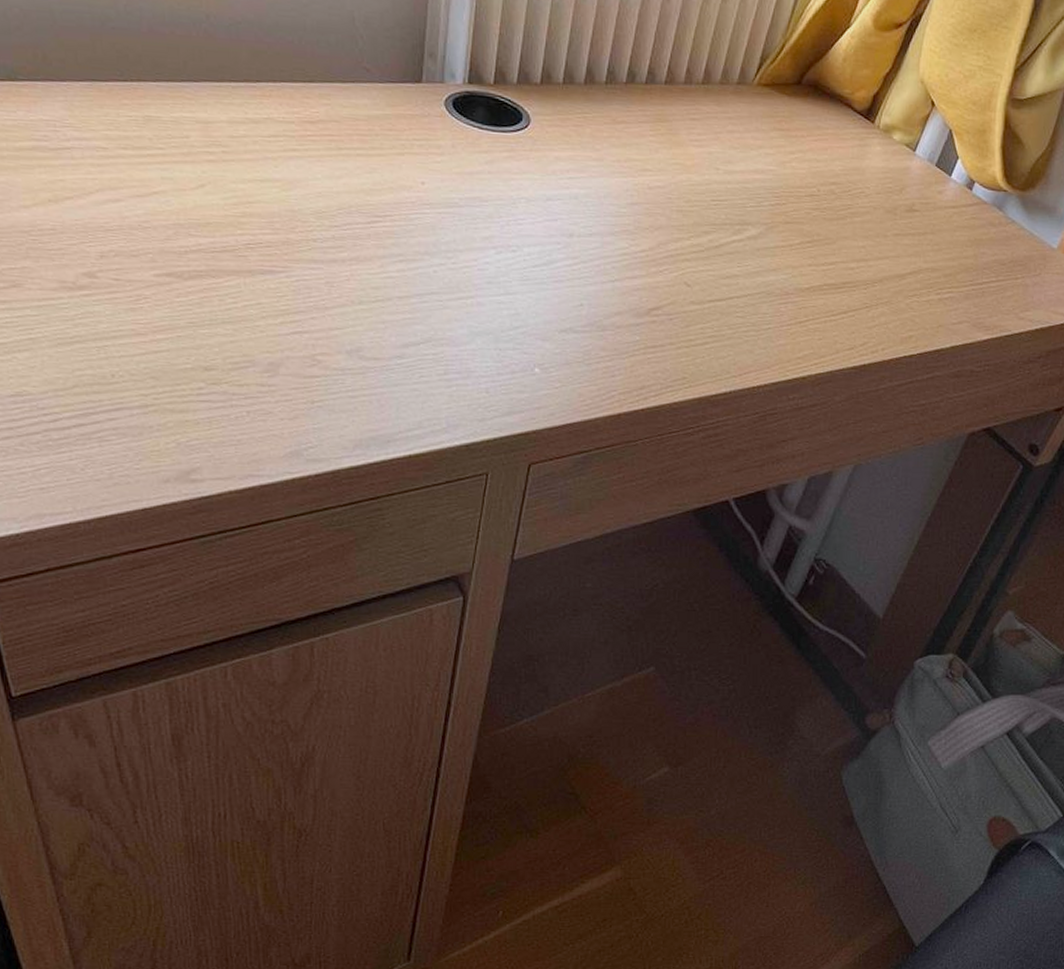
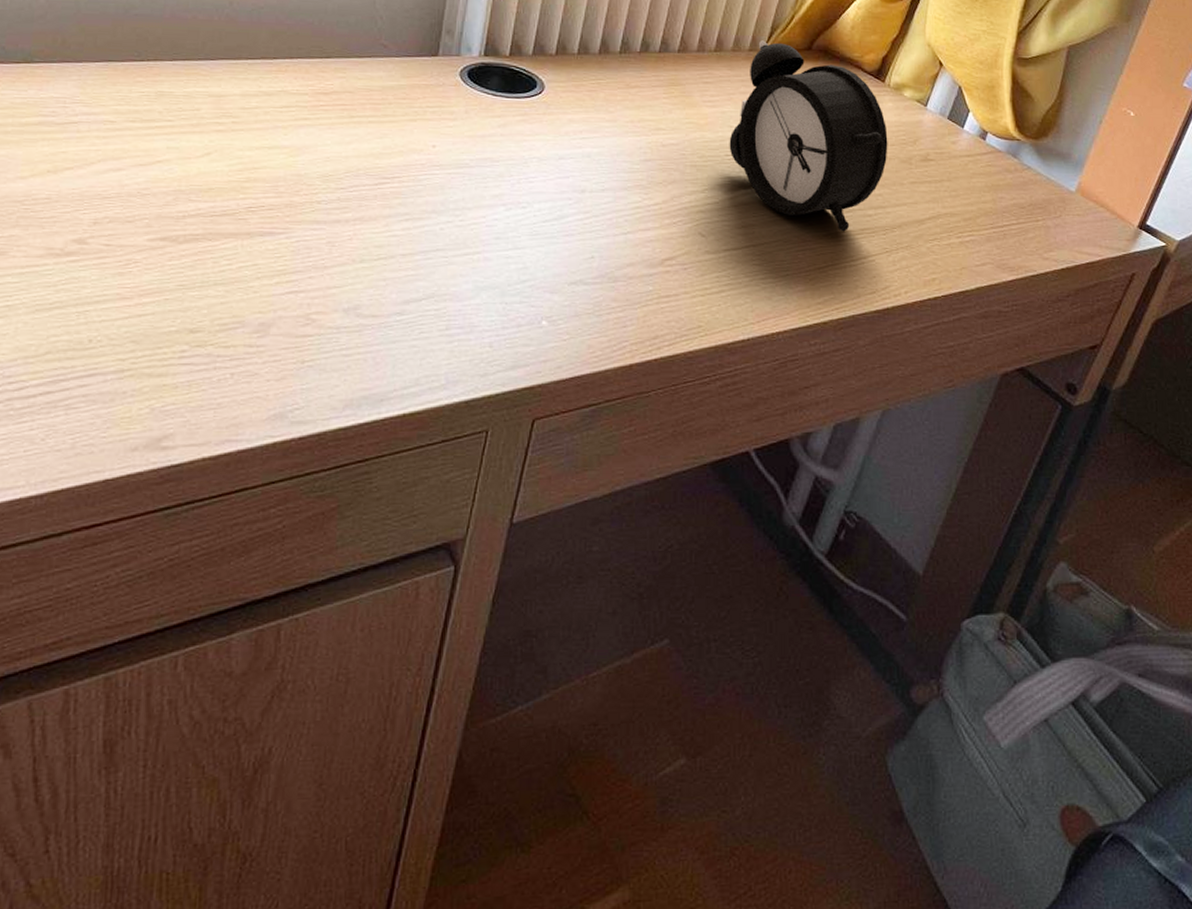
alarm clock: none [715,72,874,285] -> present [729,40,888,232]

